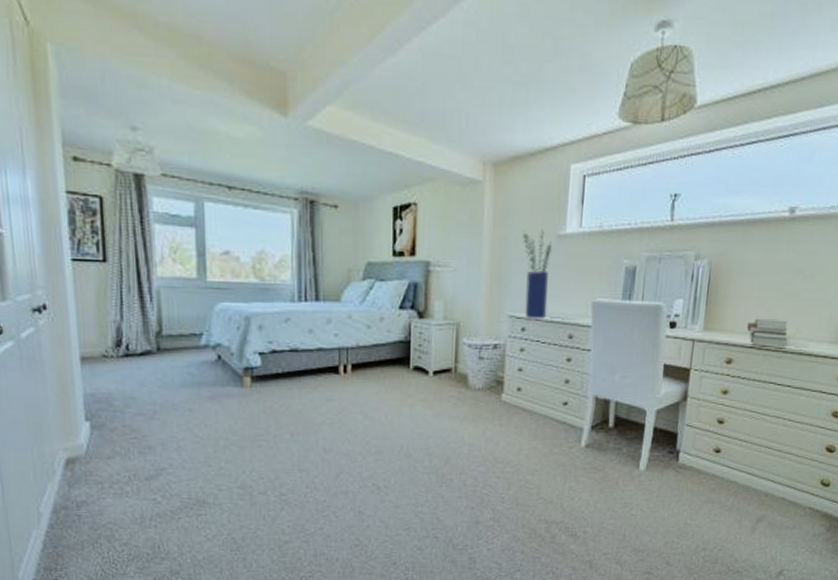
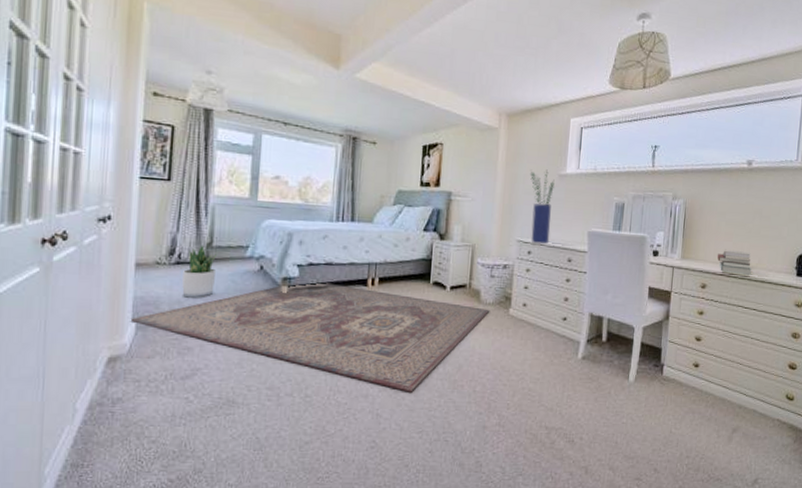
rug: none [83,370,480,489] -> present [130,281,490,394]
planter: none [133,334,170,393] -> present [182,245,218,298]

